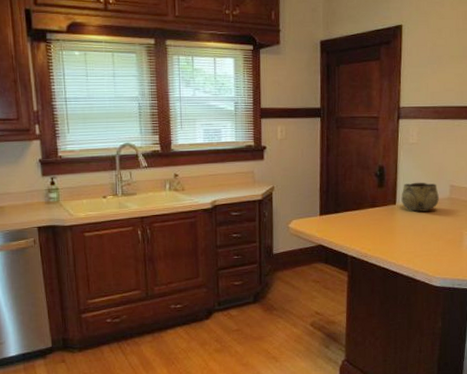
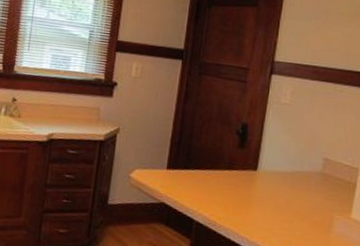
decorative bowl: present [401,182,439,212] -> none [263,148,309,184]

